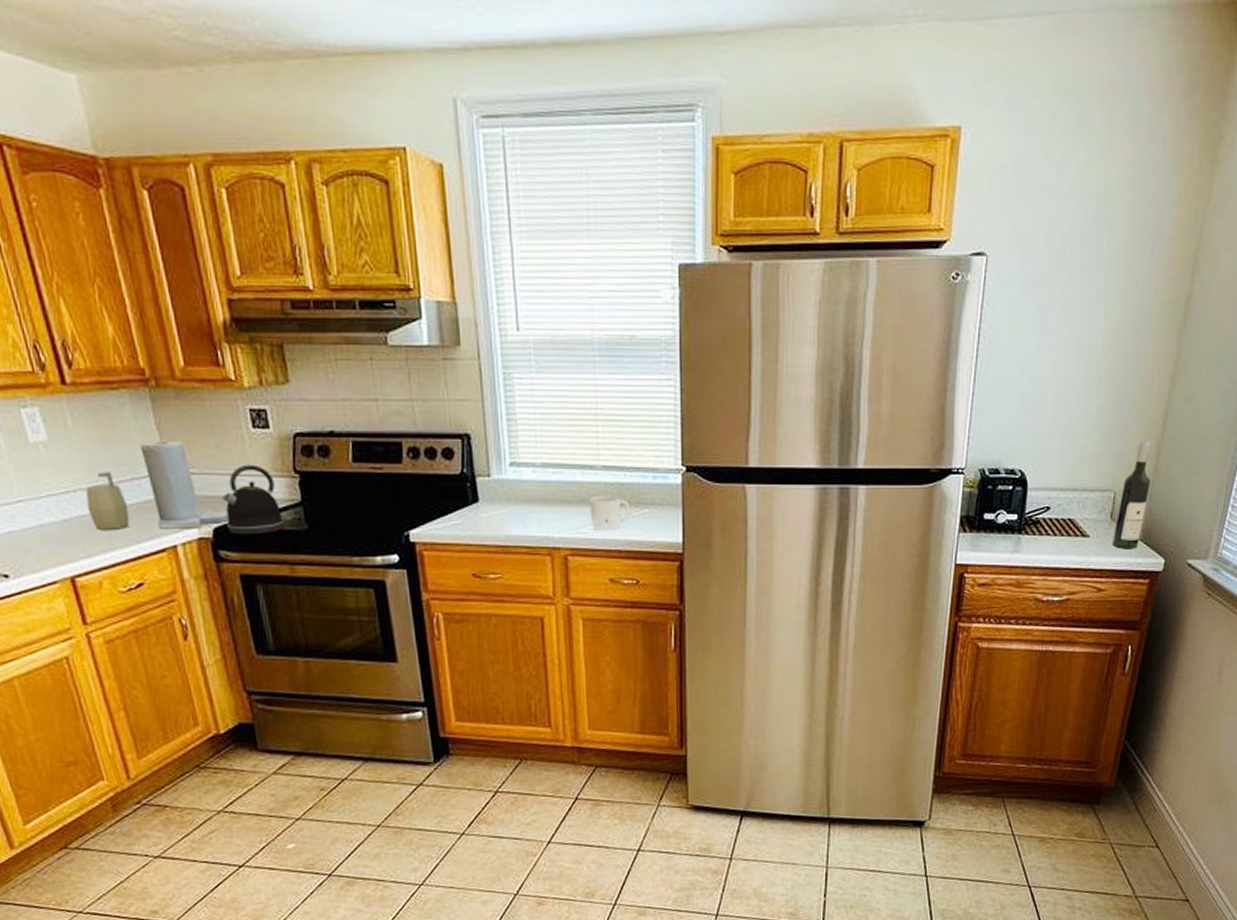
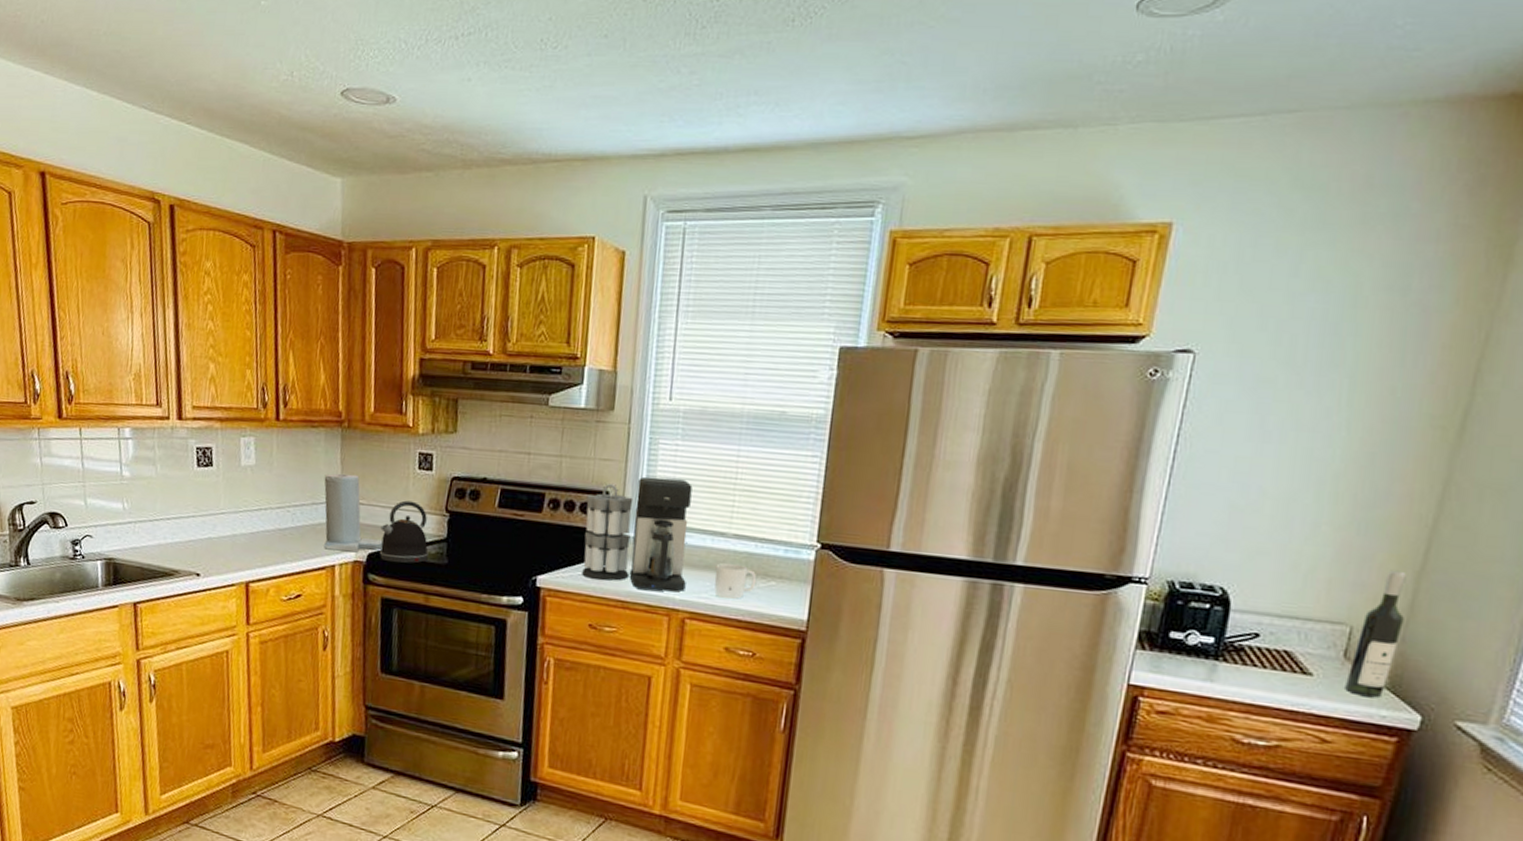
soap dispenser: present [85,471,130,530] -> none [272,495,304,546]
spice rack: none [447,426,505,527] -> present [582,484,633,581]
coffee maker: none [499,414,563,533] -> present [629,476,693,592]

